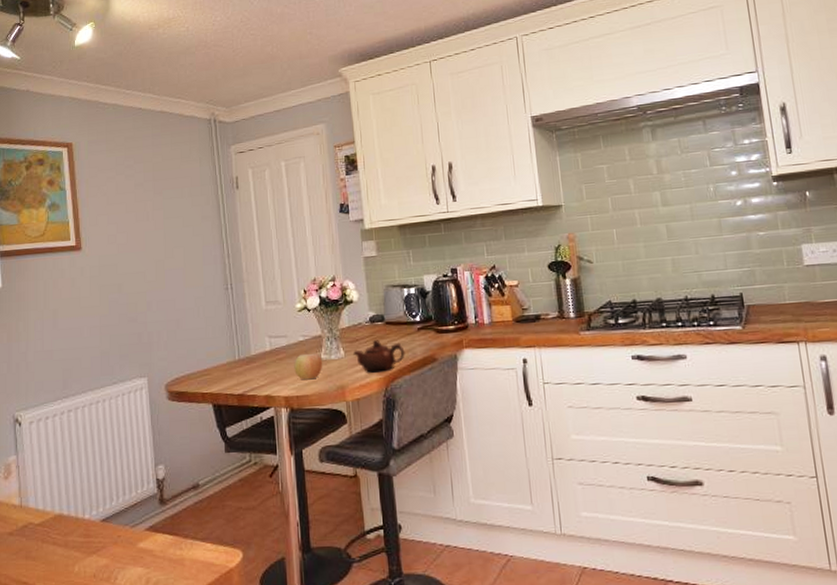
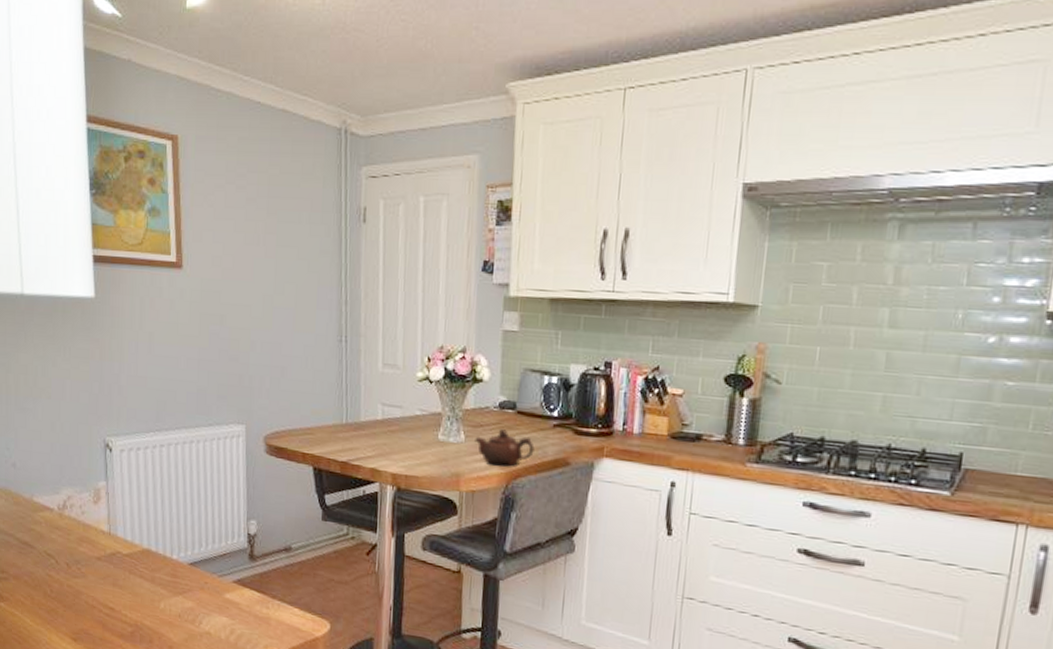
fruit: present [294,349,323,380] -> none [406,425,440,460]

